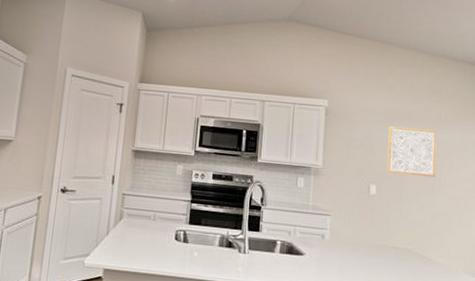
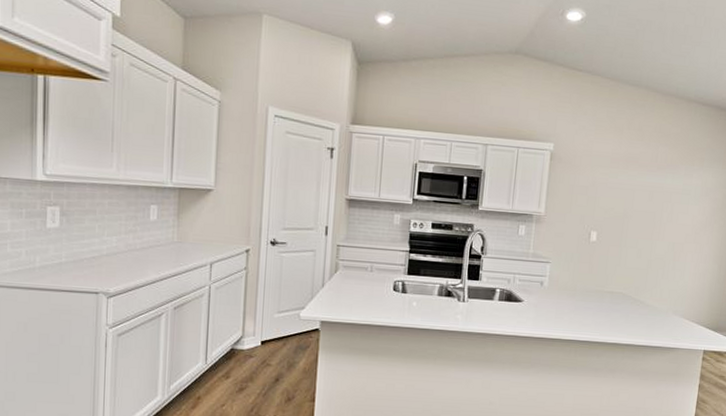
wall art: present [387,126,437,178] -> none [608,171,662,224]

